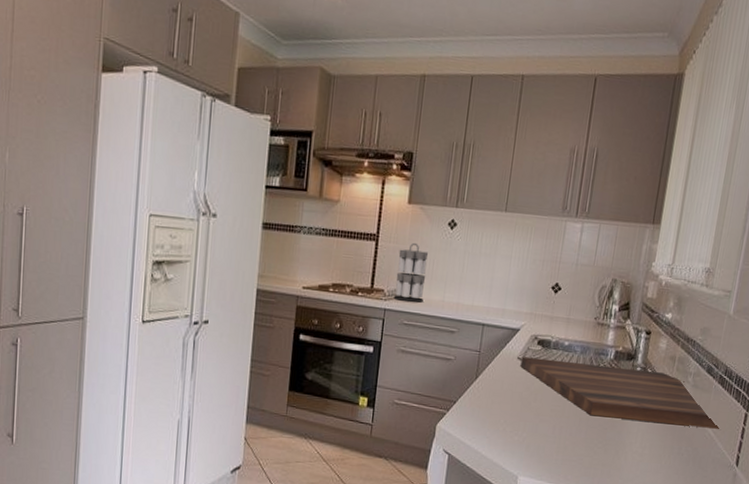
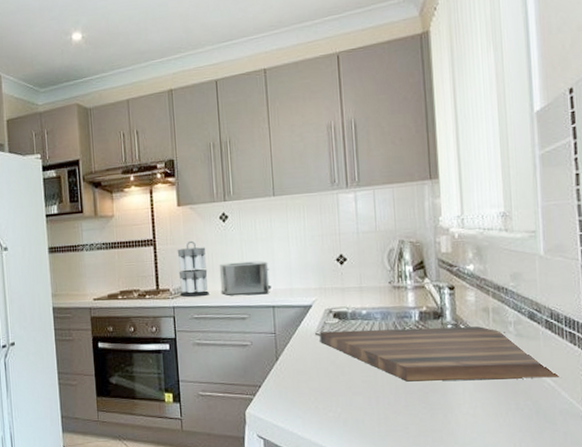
toaster: none [435,272,487,311] -> present [219,261,271,296]

